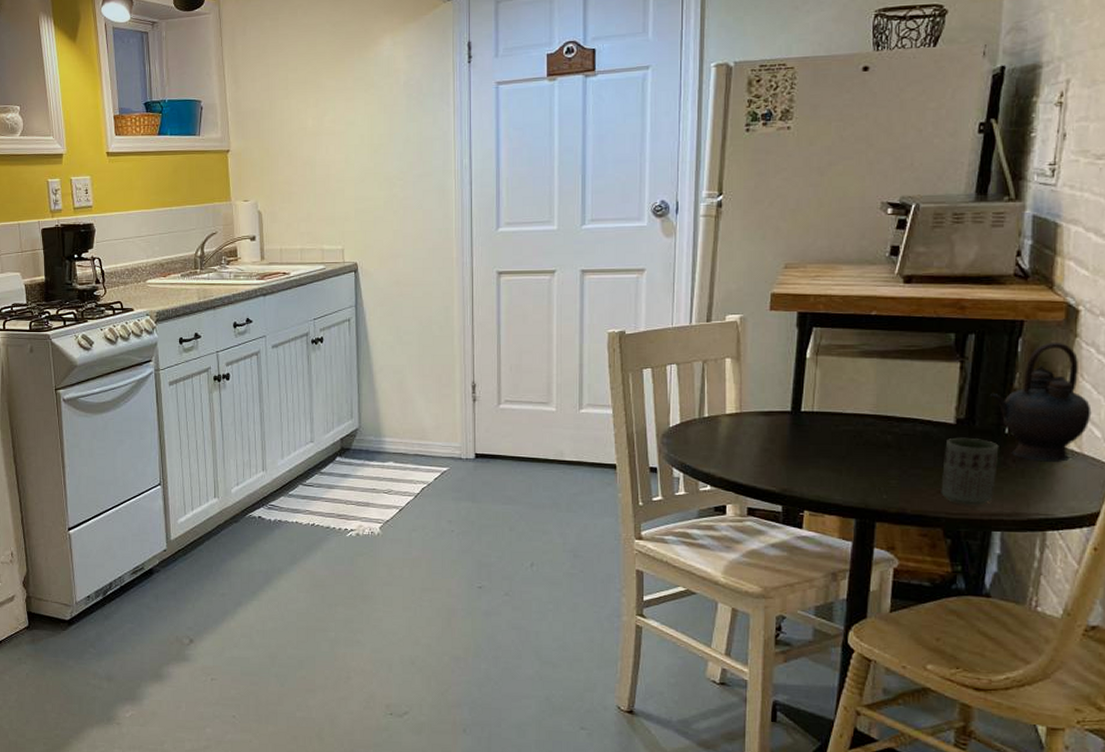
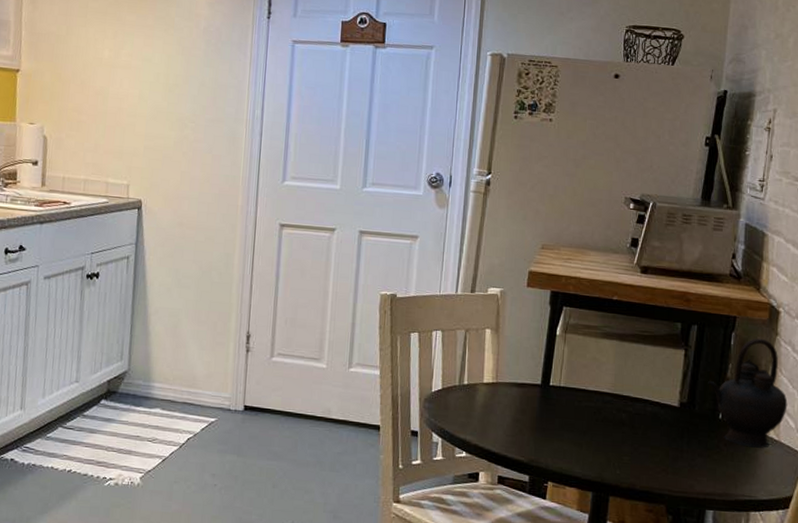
cup: present [941,437,999,506] -> none [665,419,714,485]

